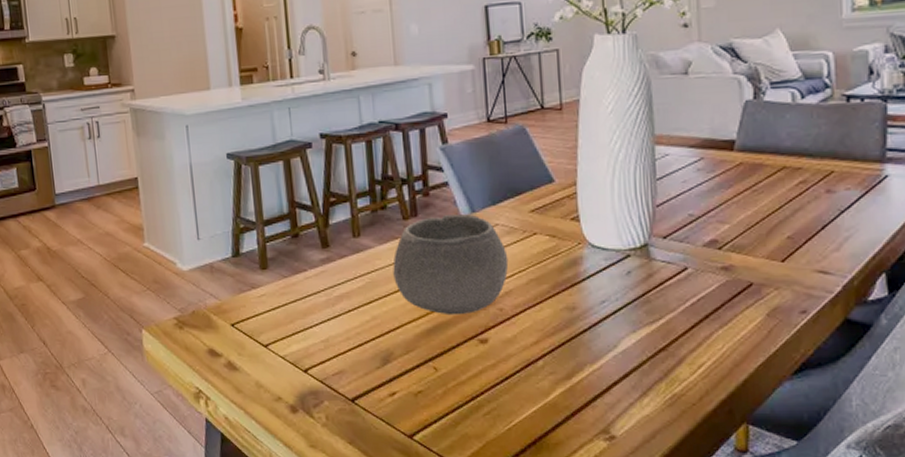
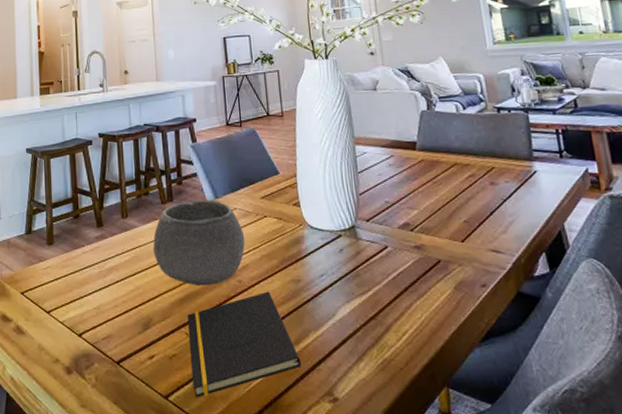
notepad: none [435,320,574,436] -> present [187,291,302,397]

